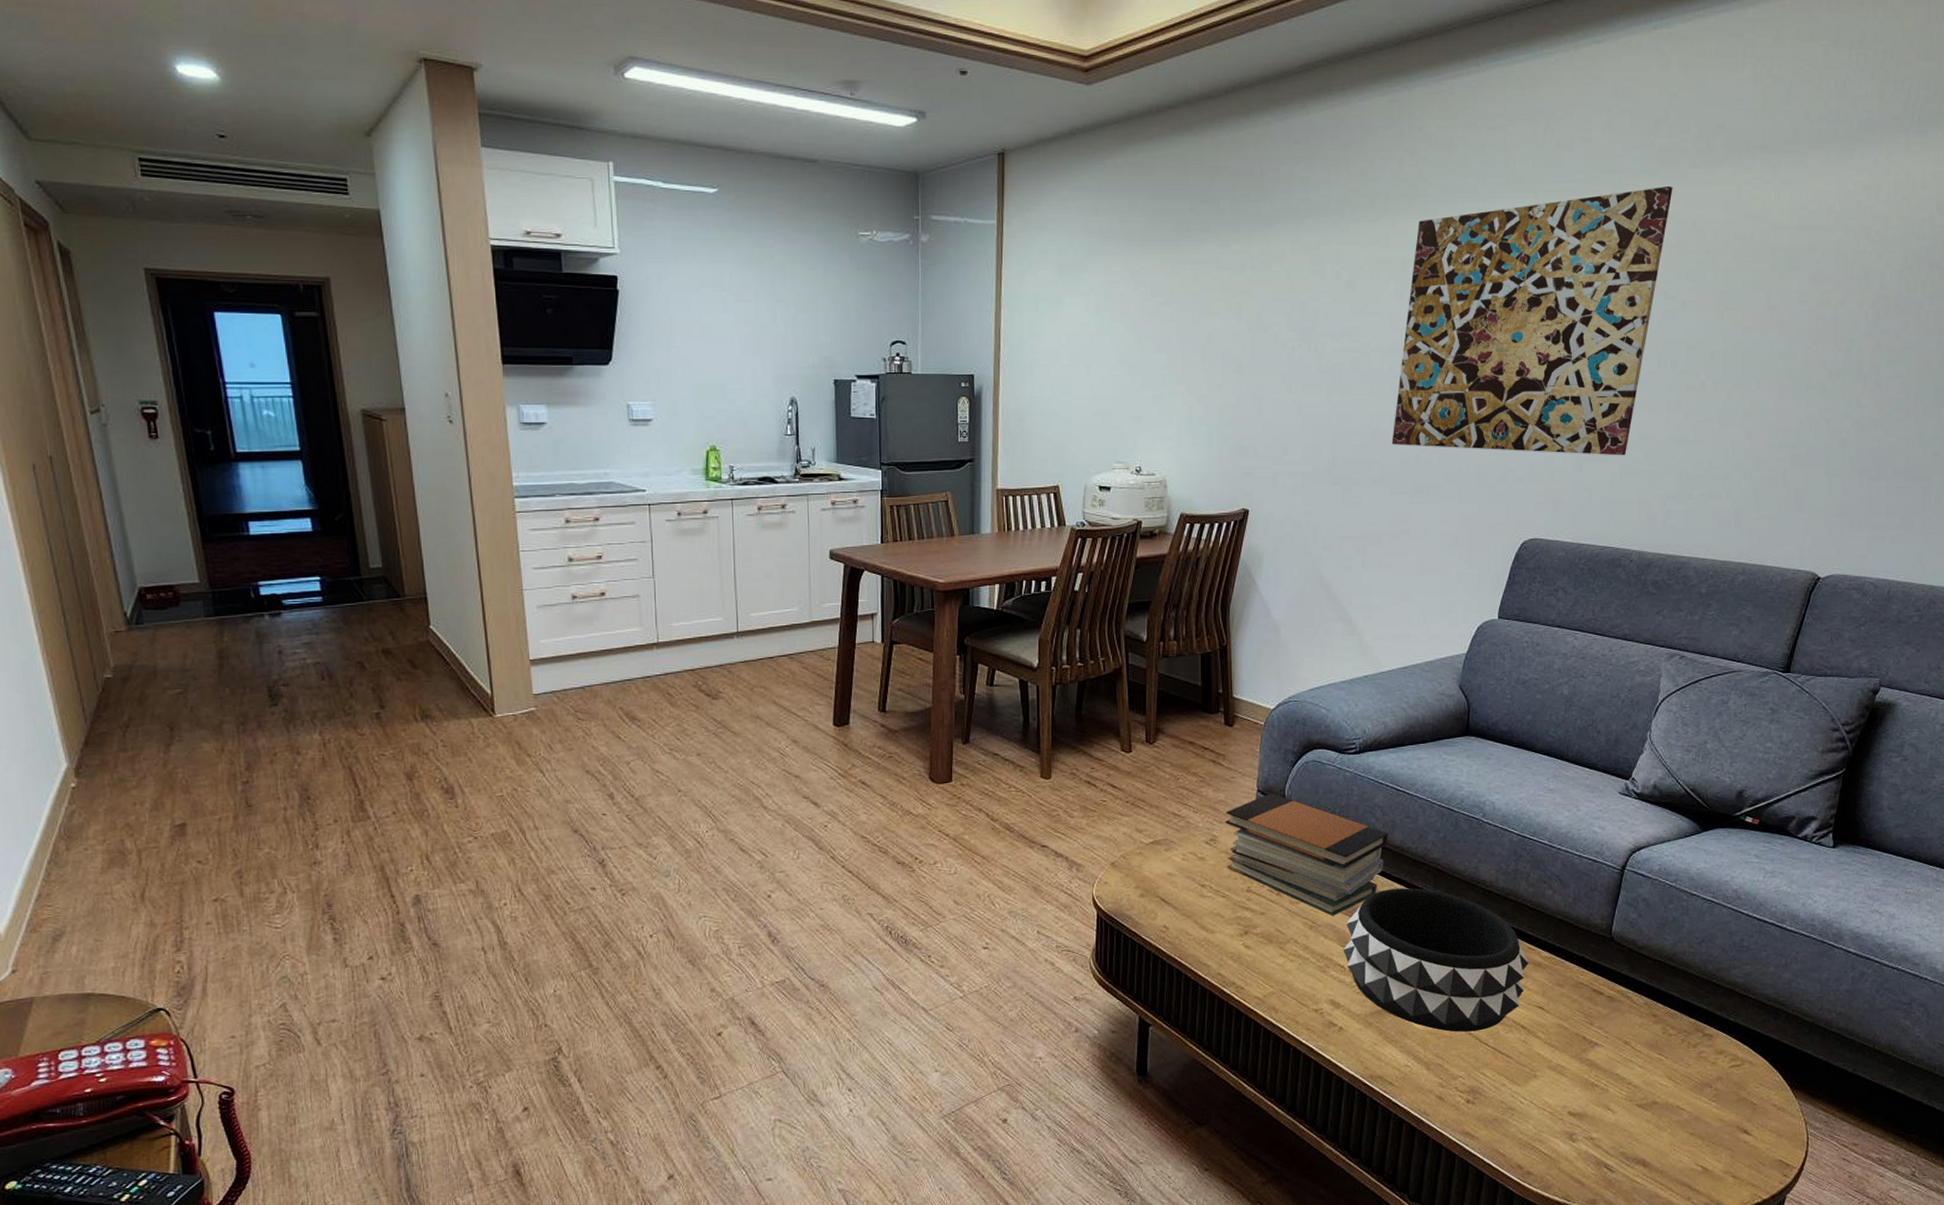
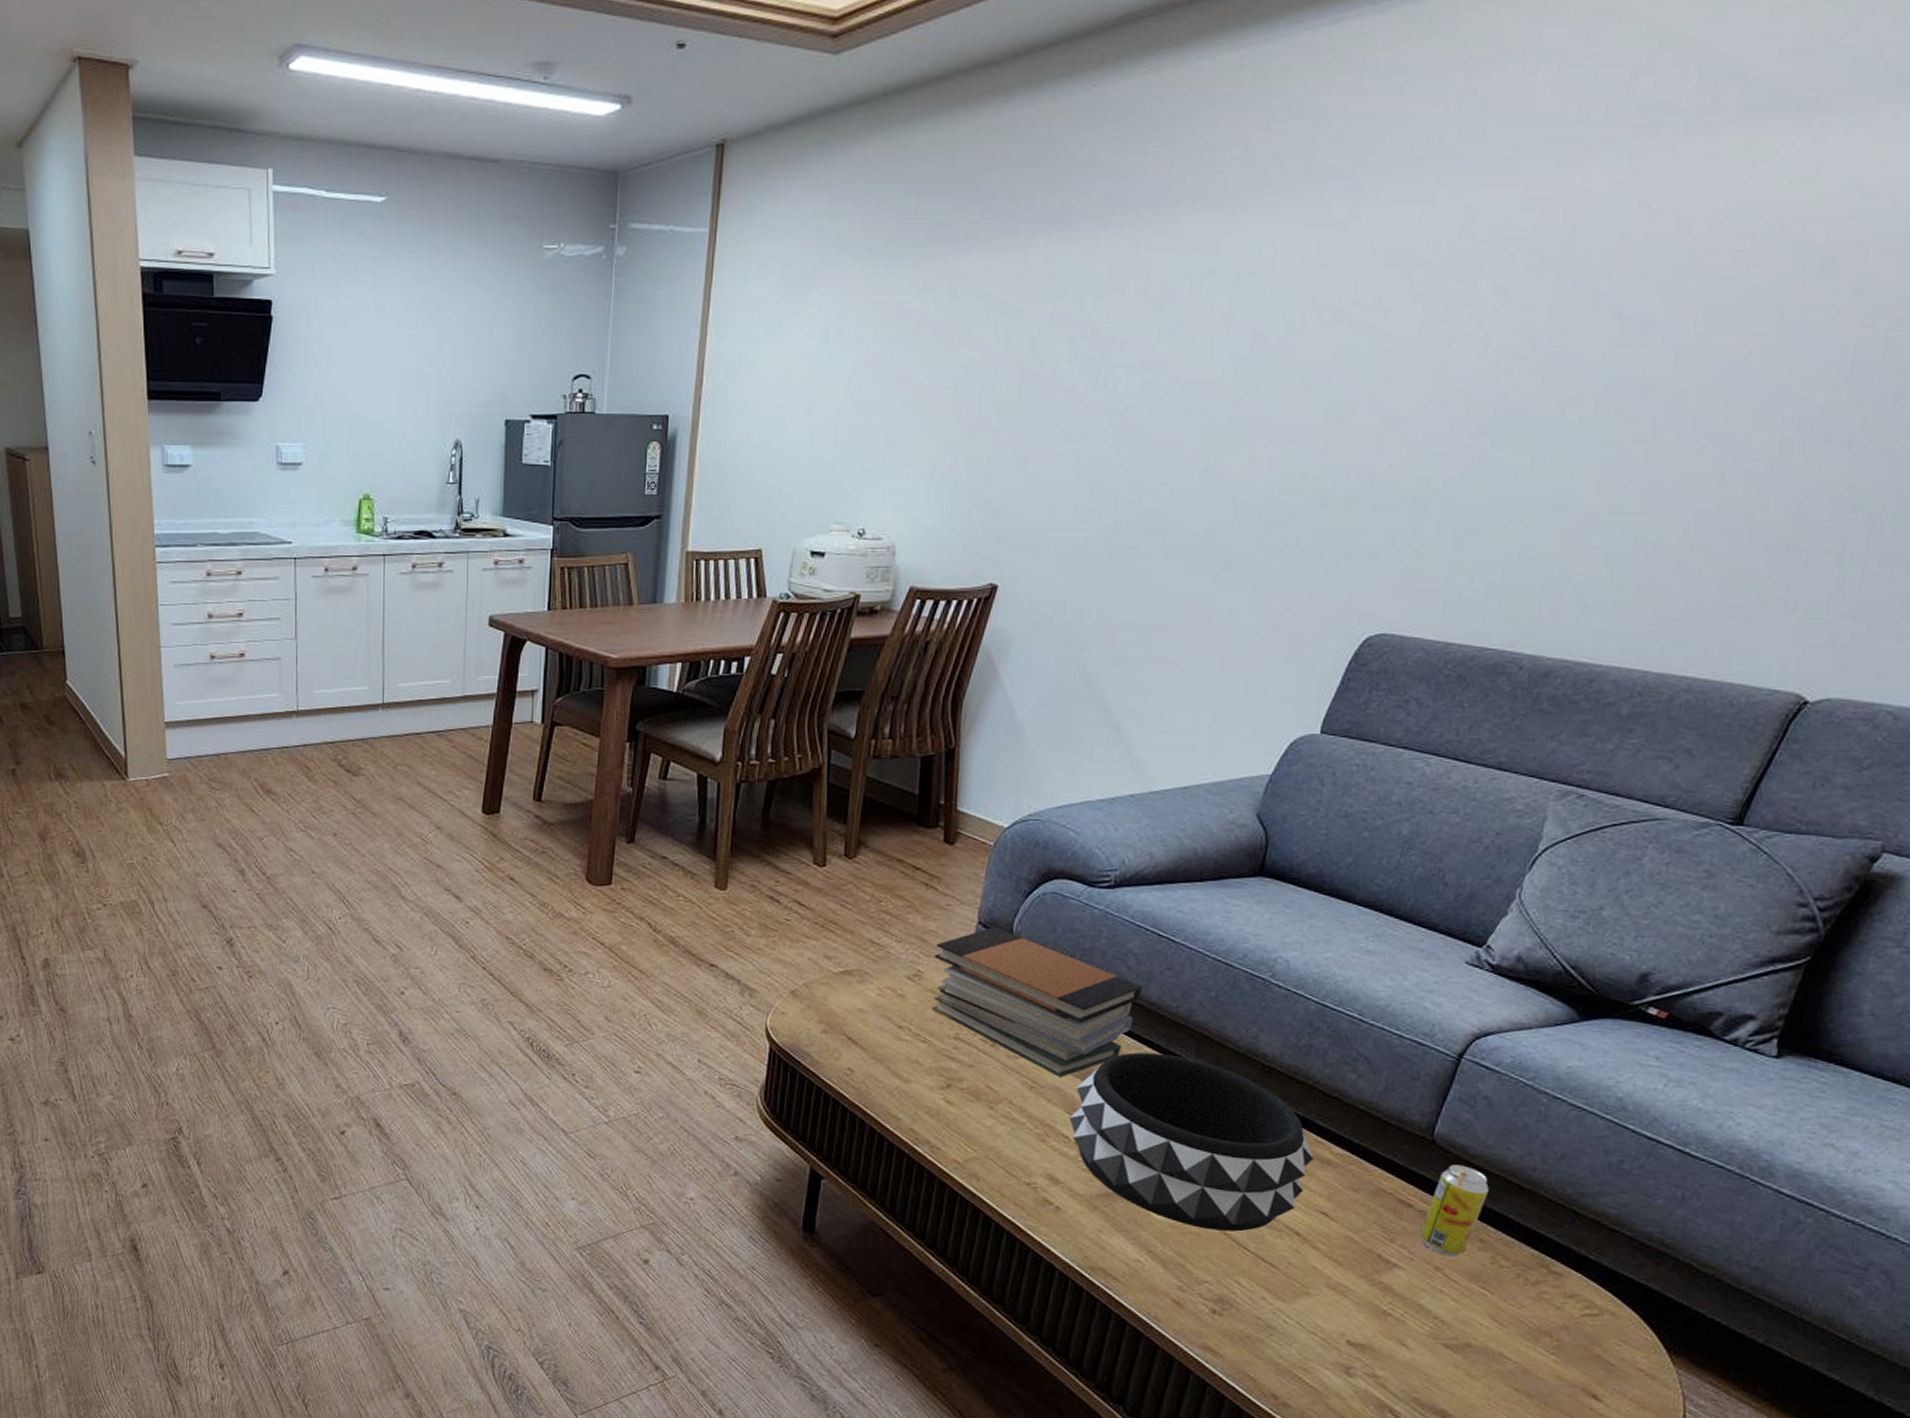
wall art: present [1391,185,1673,456] -> none [1196,161,1650,530]
beverage can: none [1611,956,1655,1031] -> present [1420,1164,1489,1256]

